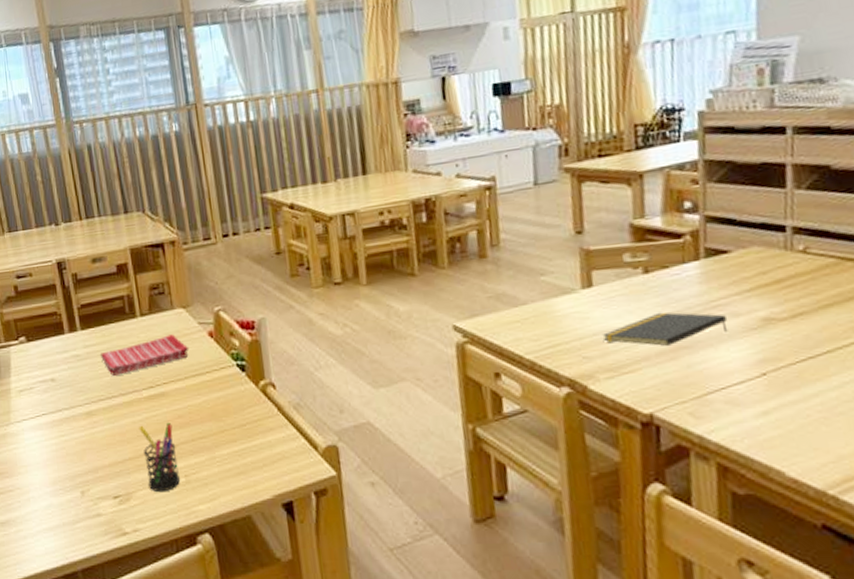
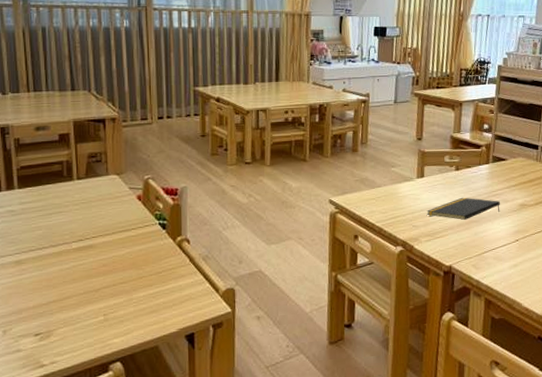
dish towel: present [99,334,190,376] -> none [34,196,119,230]
pen holder: present [139,422,181,493] -> none [65,269,100,330]

